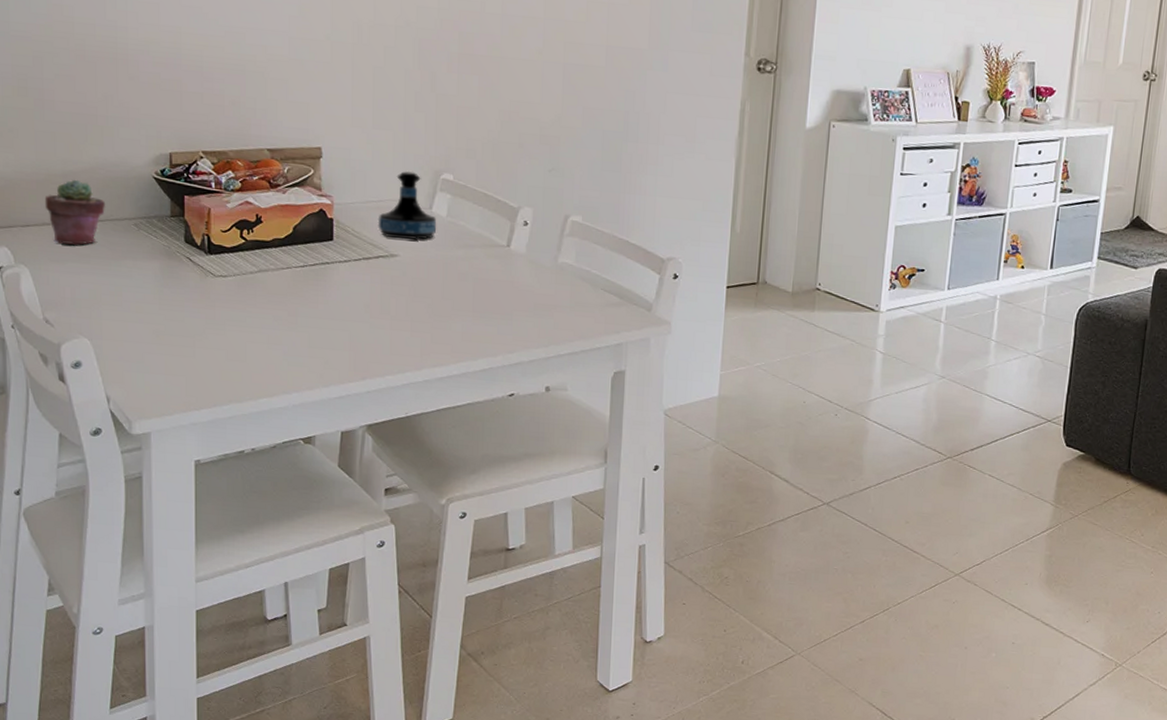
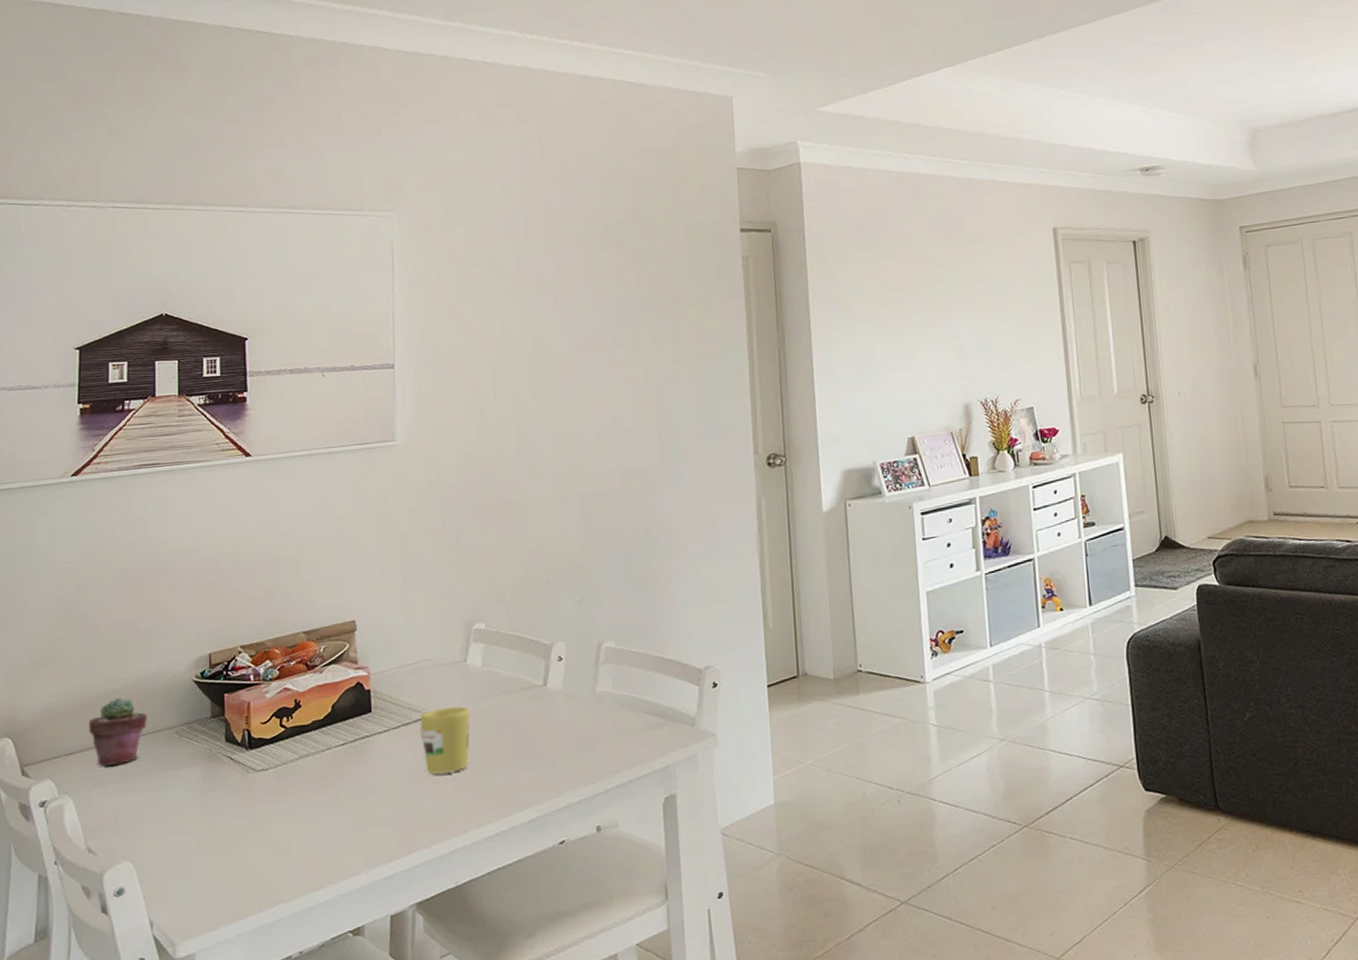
tequila bottle: present [377,170,437,241] -> none [414,627,473,700]
mug: none [381,249,431,312] -> present [419,706,470,774]

